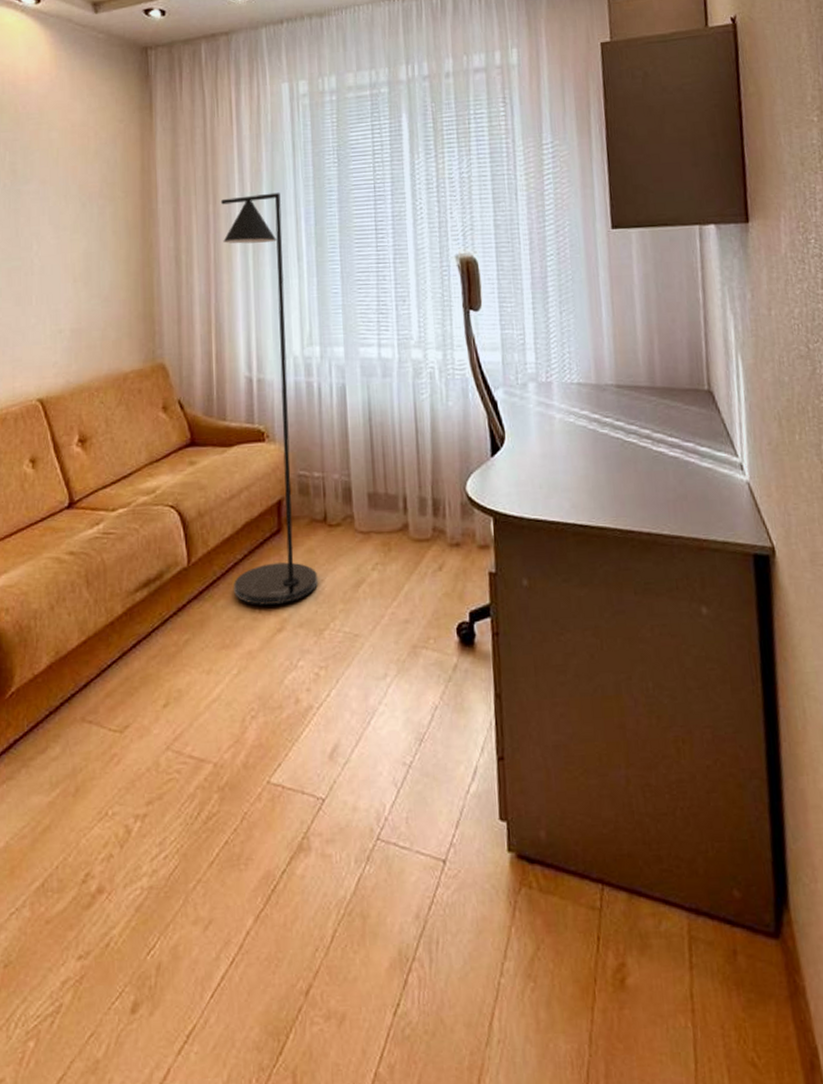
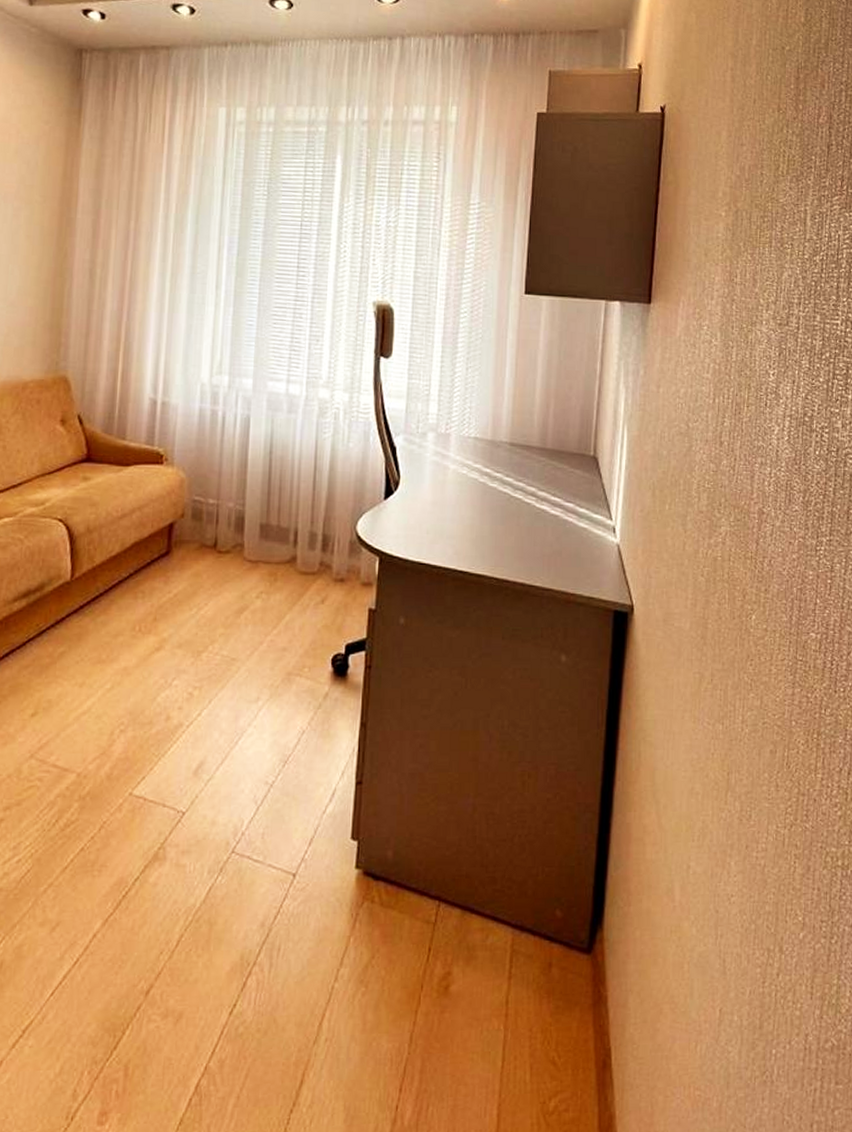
floor lamp: present [220,192,318,605] -> none [116,217,205,624]

